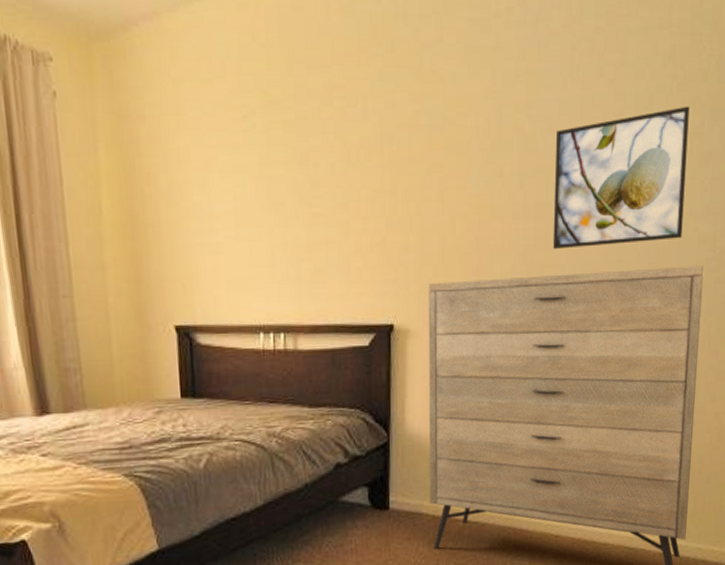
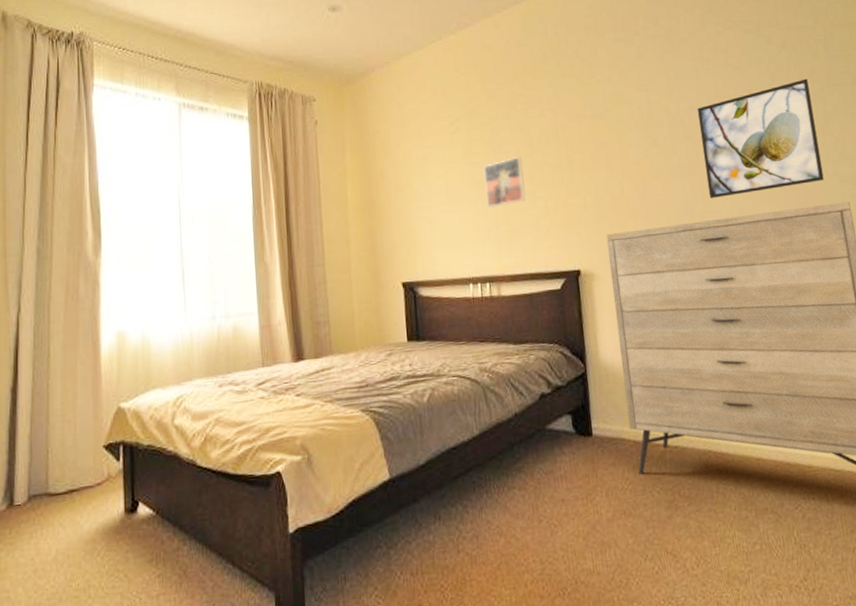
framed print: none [285,173,336,238] -> present [484,157,526,208]

